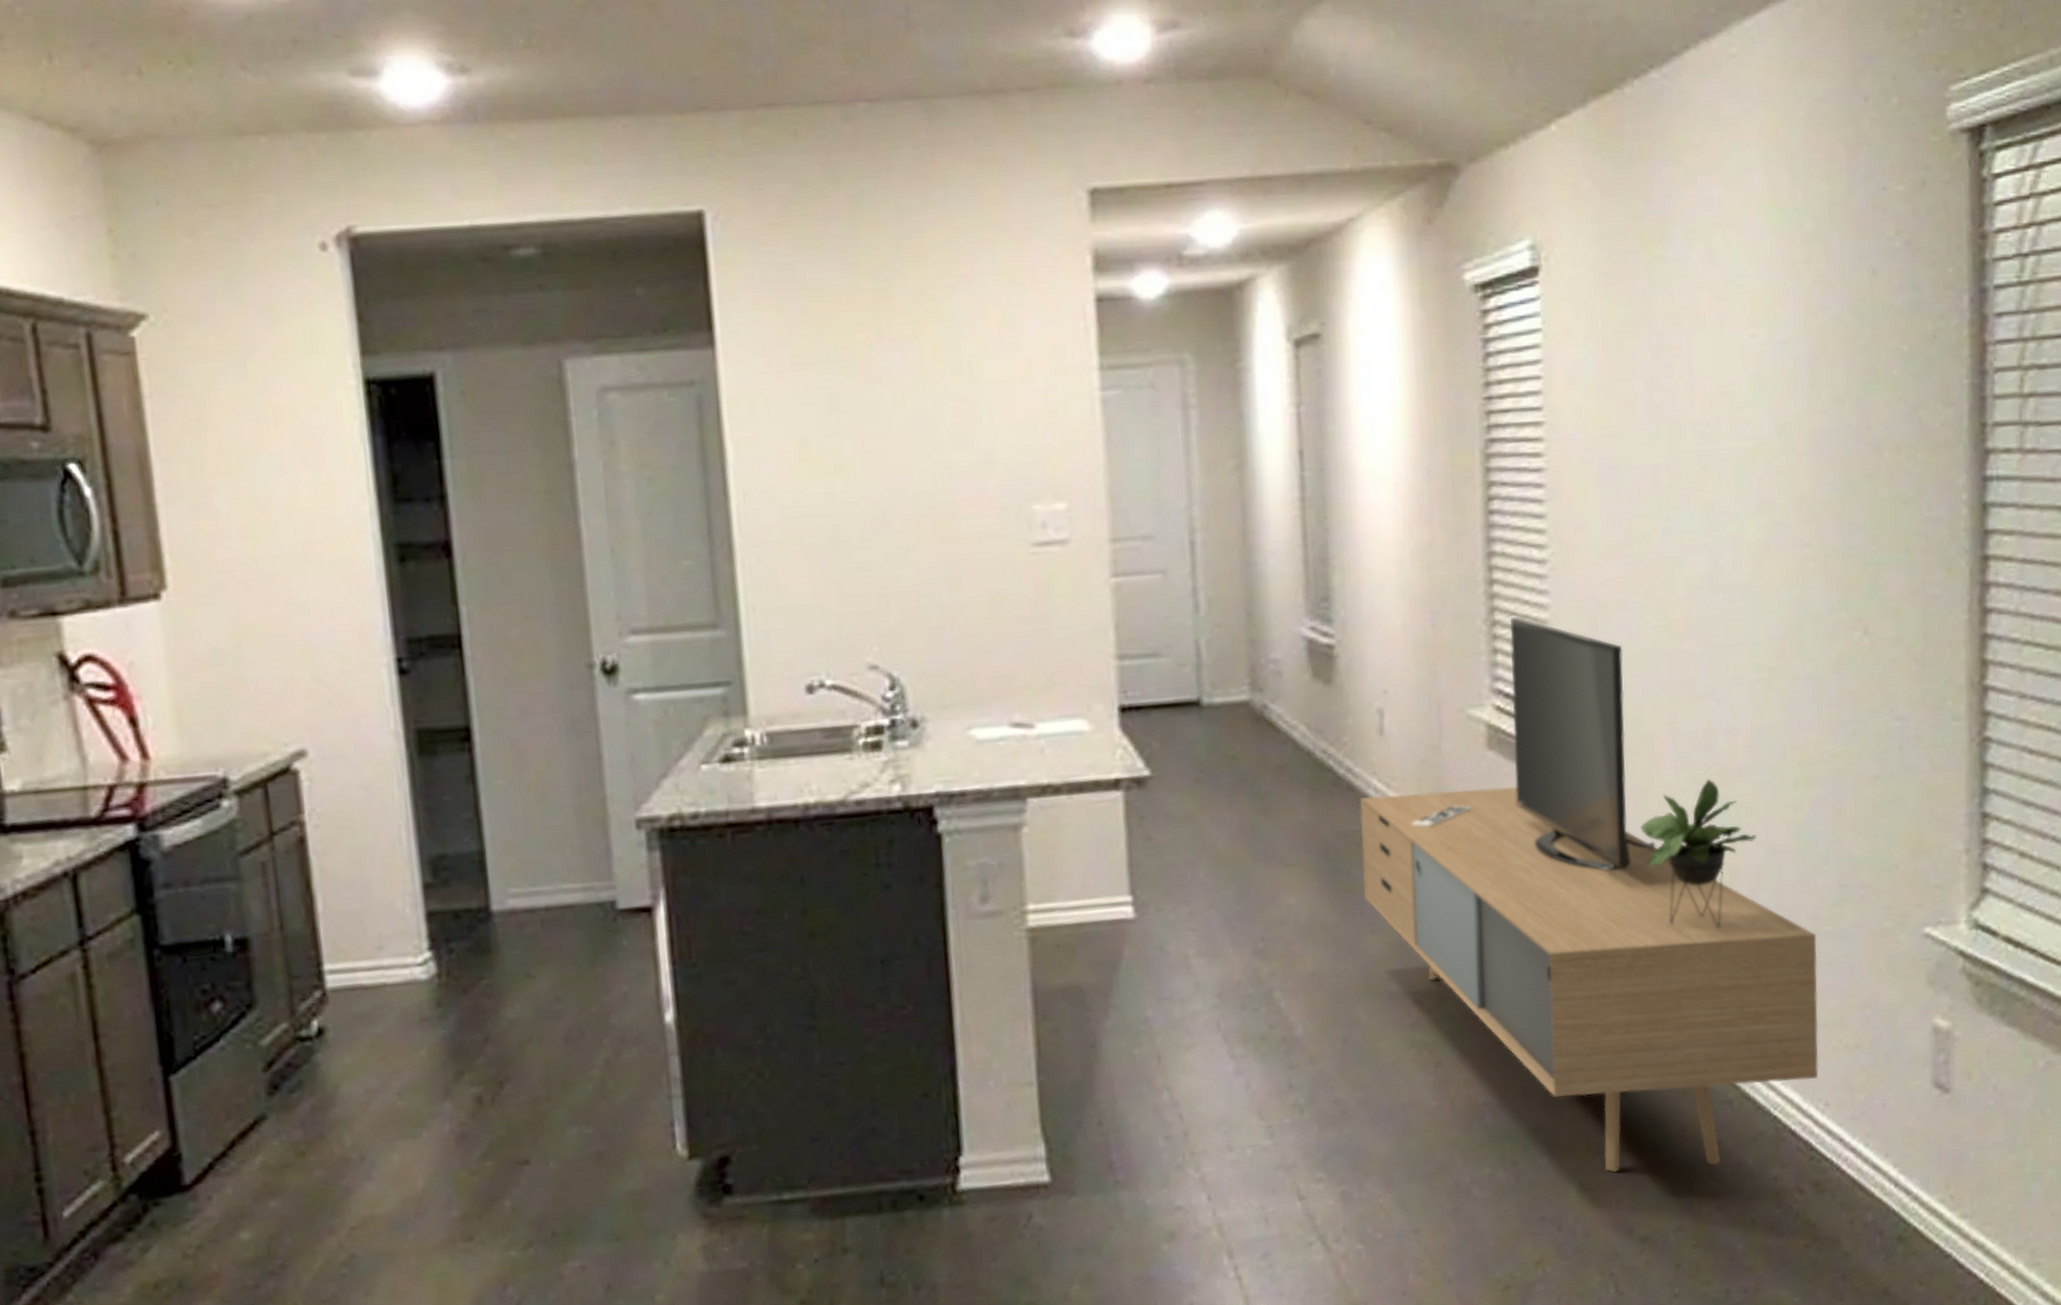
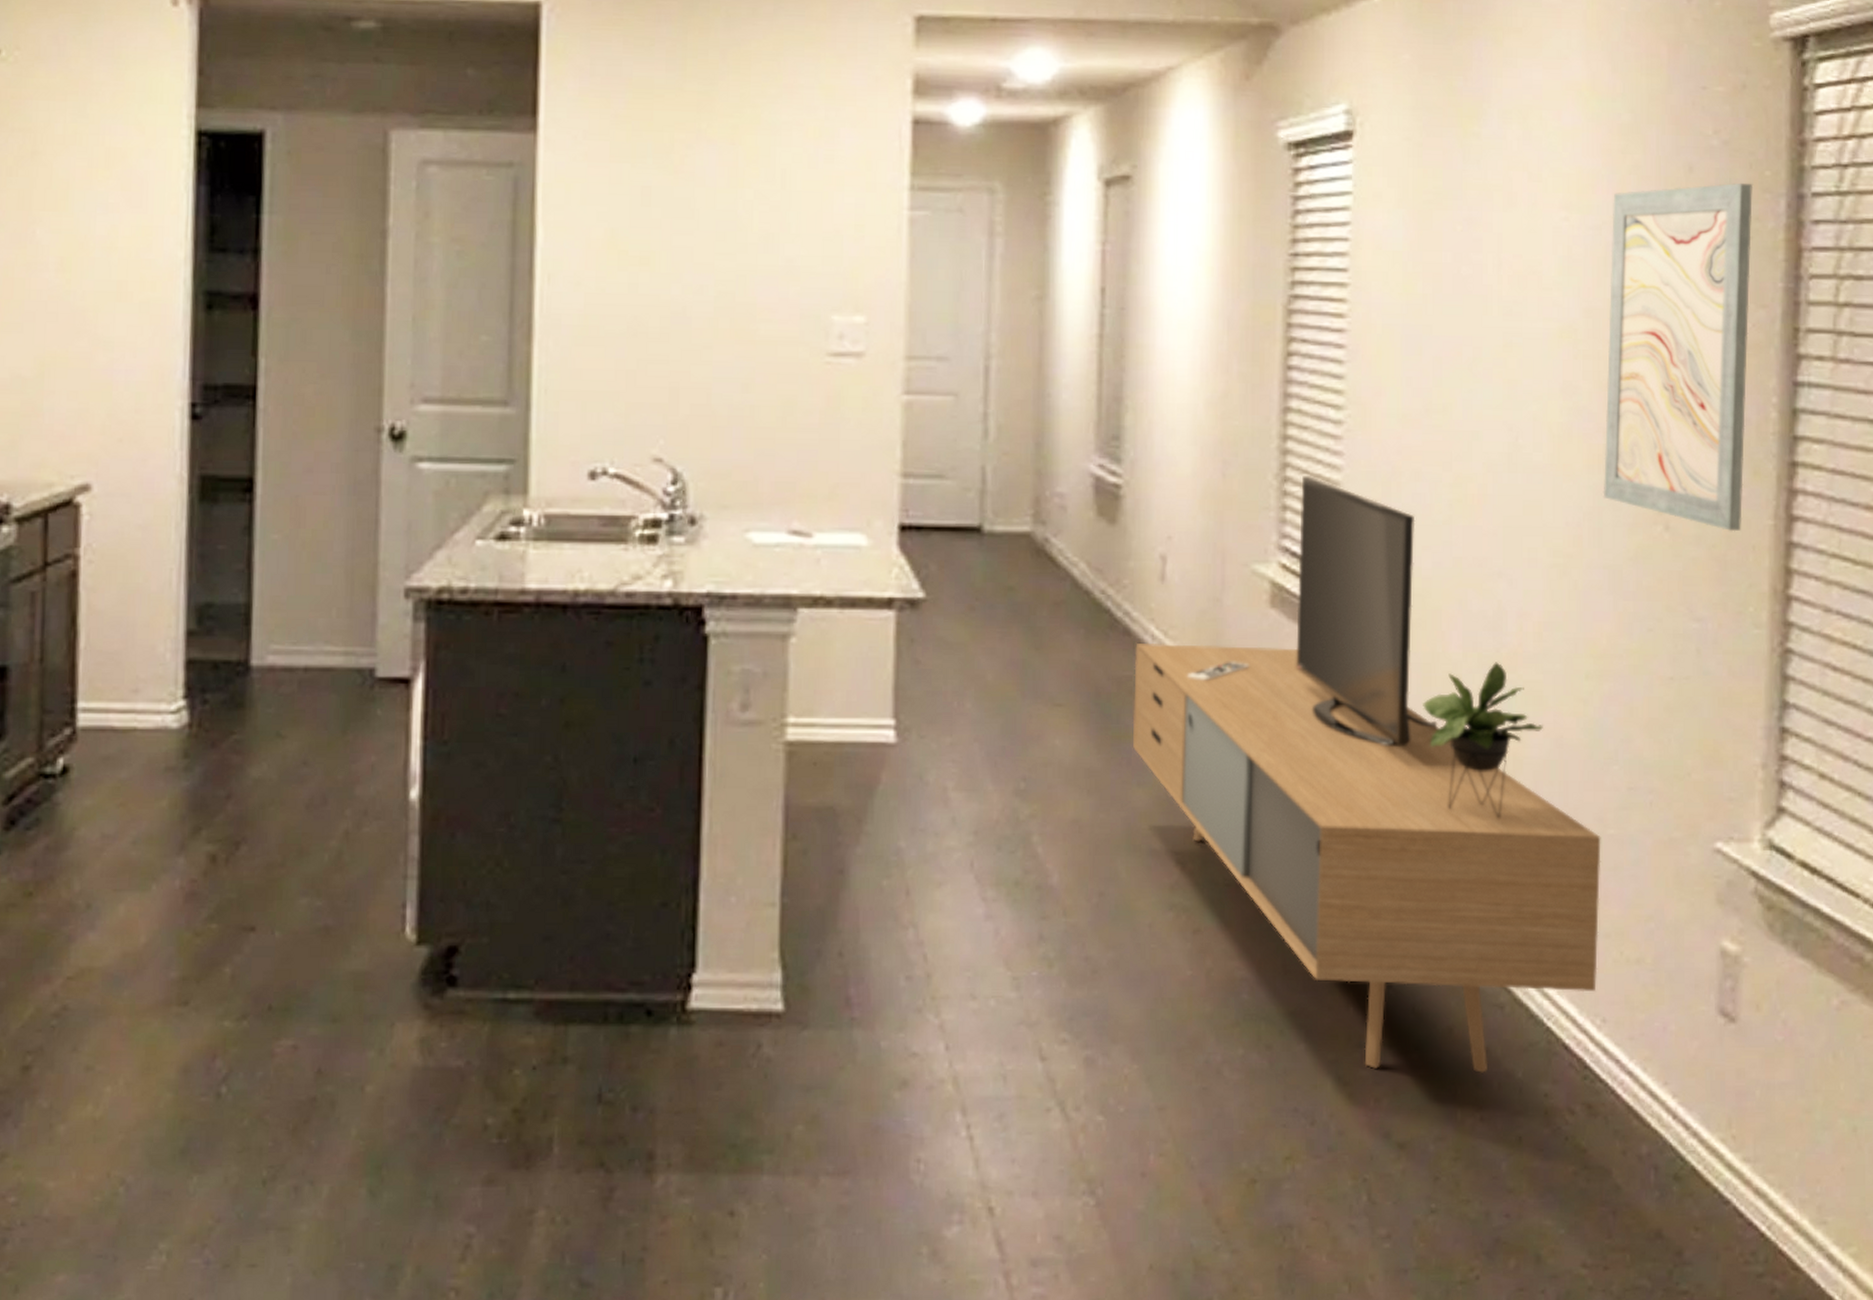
wall art: none [1799,281,1938,630] -> present [1603,182,1752,532]

